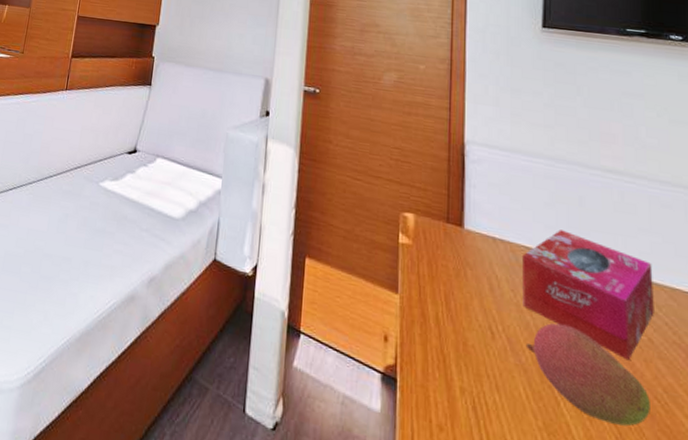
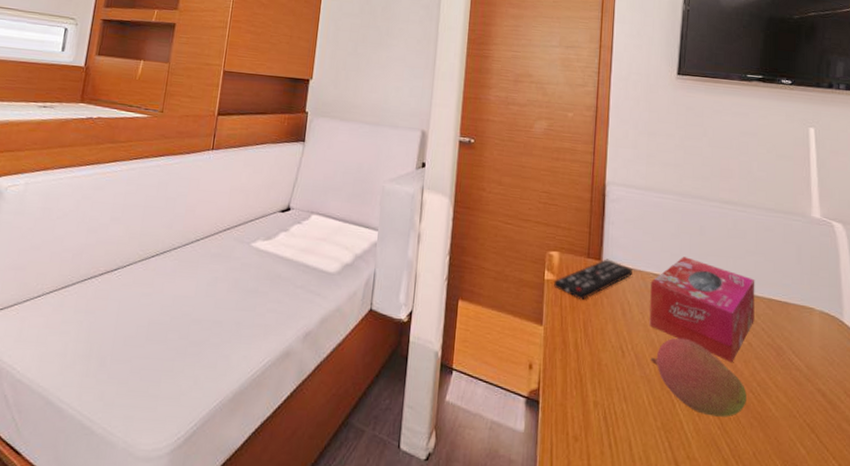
remote control: none [410,225,500,270] -> present [554,259,632,301]

